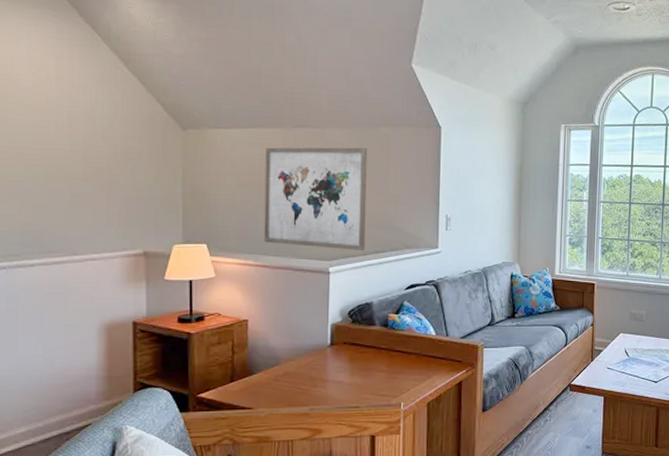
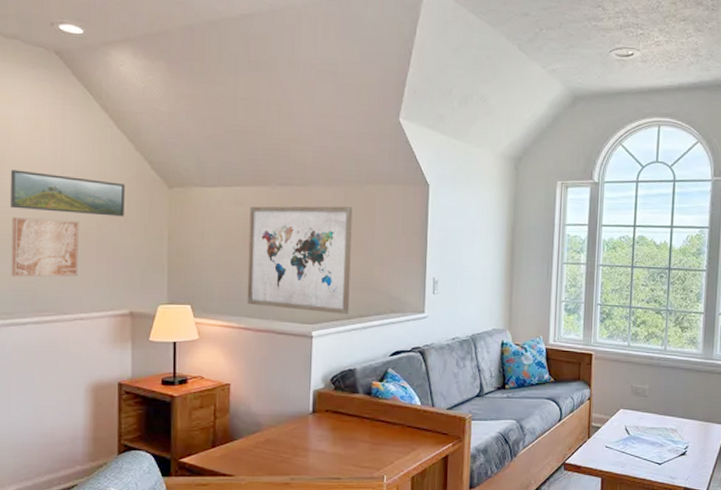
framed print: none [13,110,137,158] -> present [9,169,125,217]
wall art: none [16,158,89,219] -> present [10,217,79,277]

